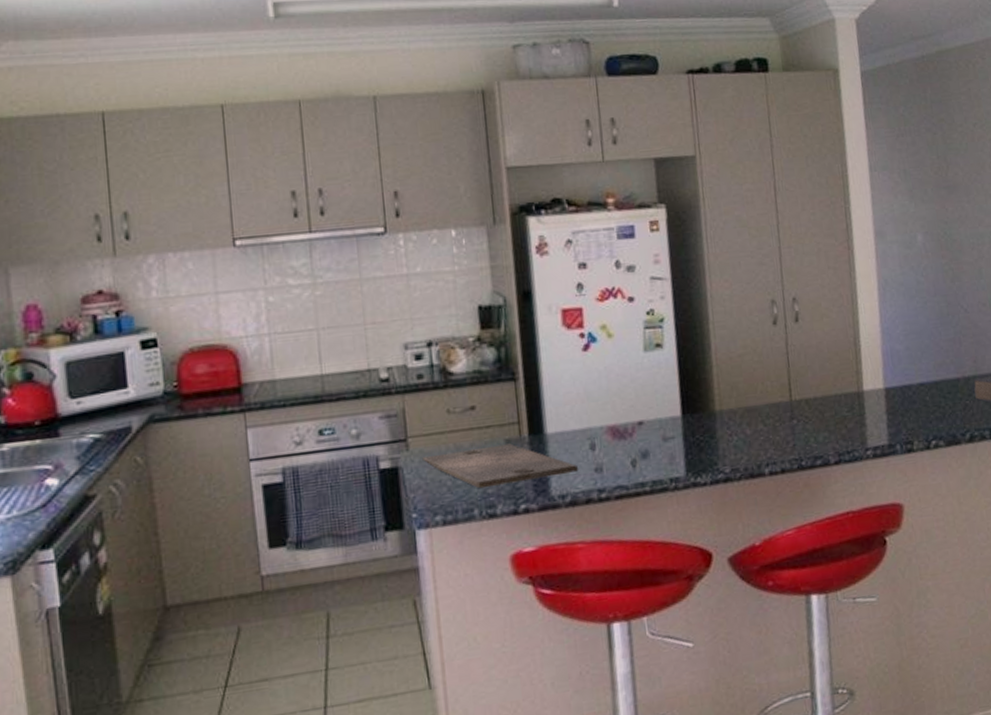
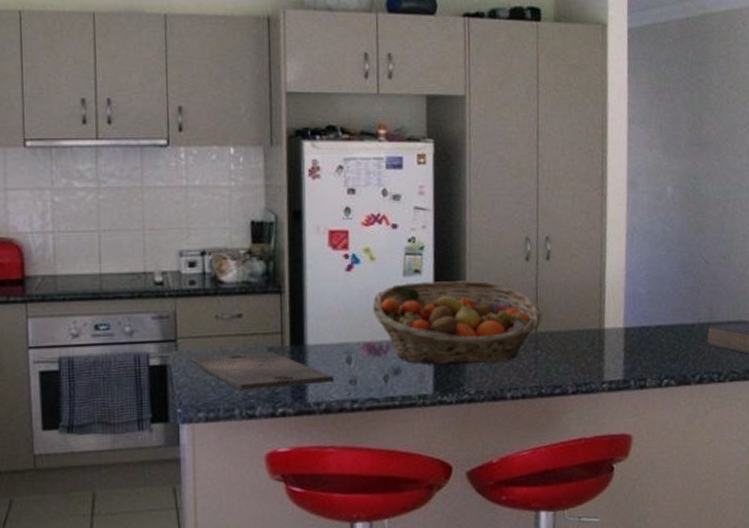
fruit basket: none [613,350,796,445] -> present [373,280,542,366]

